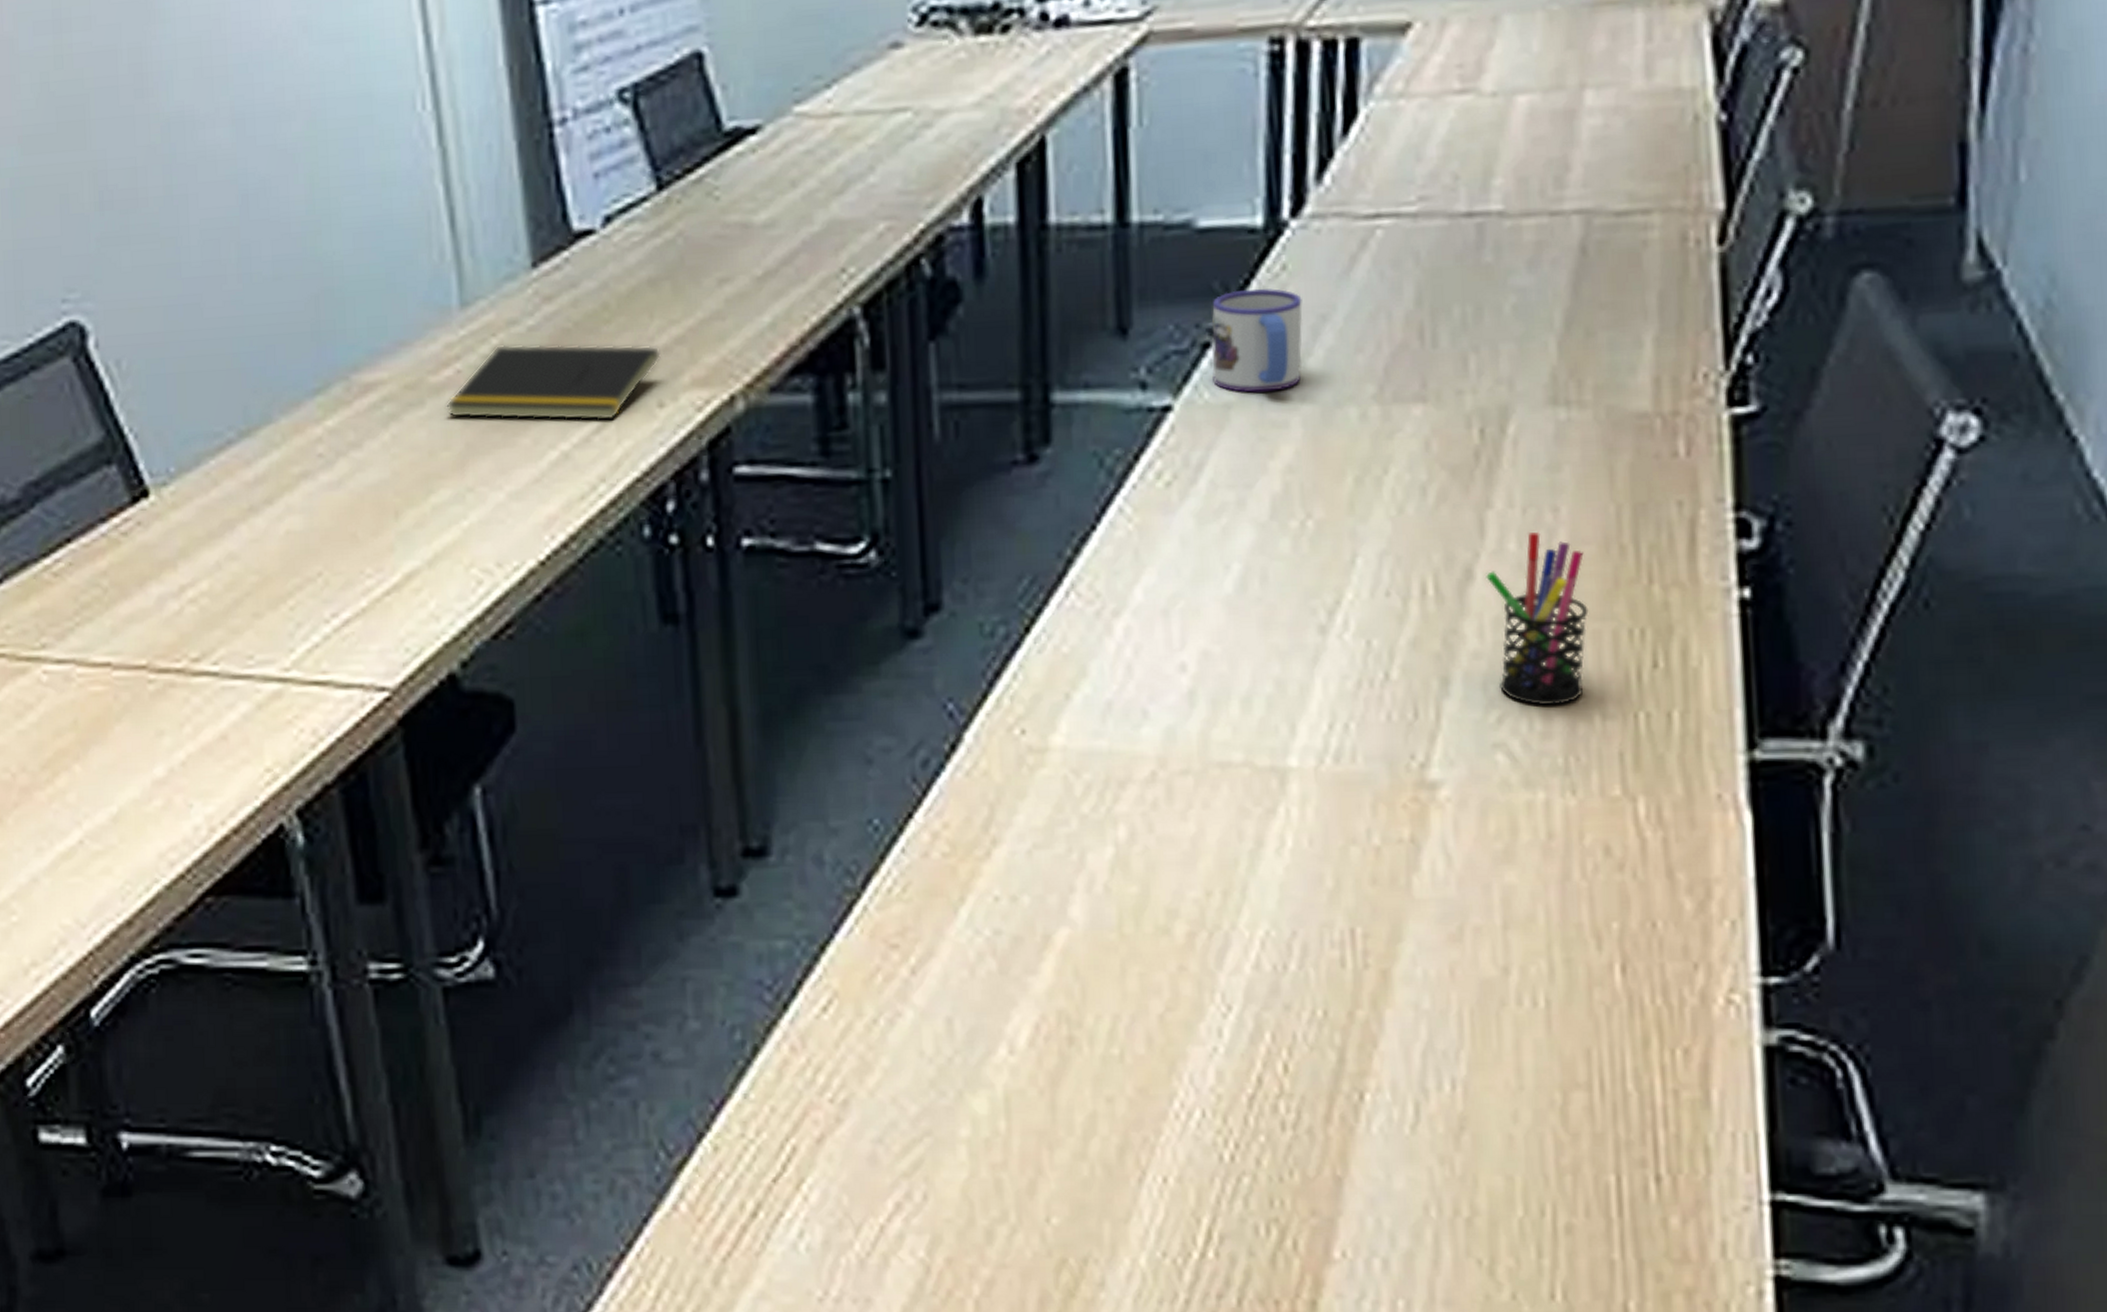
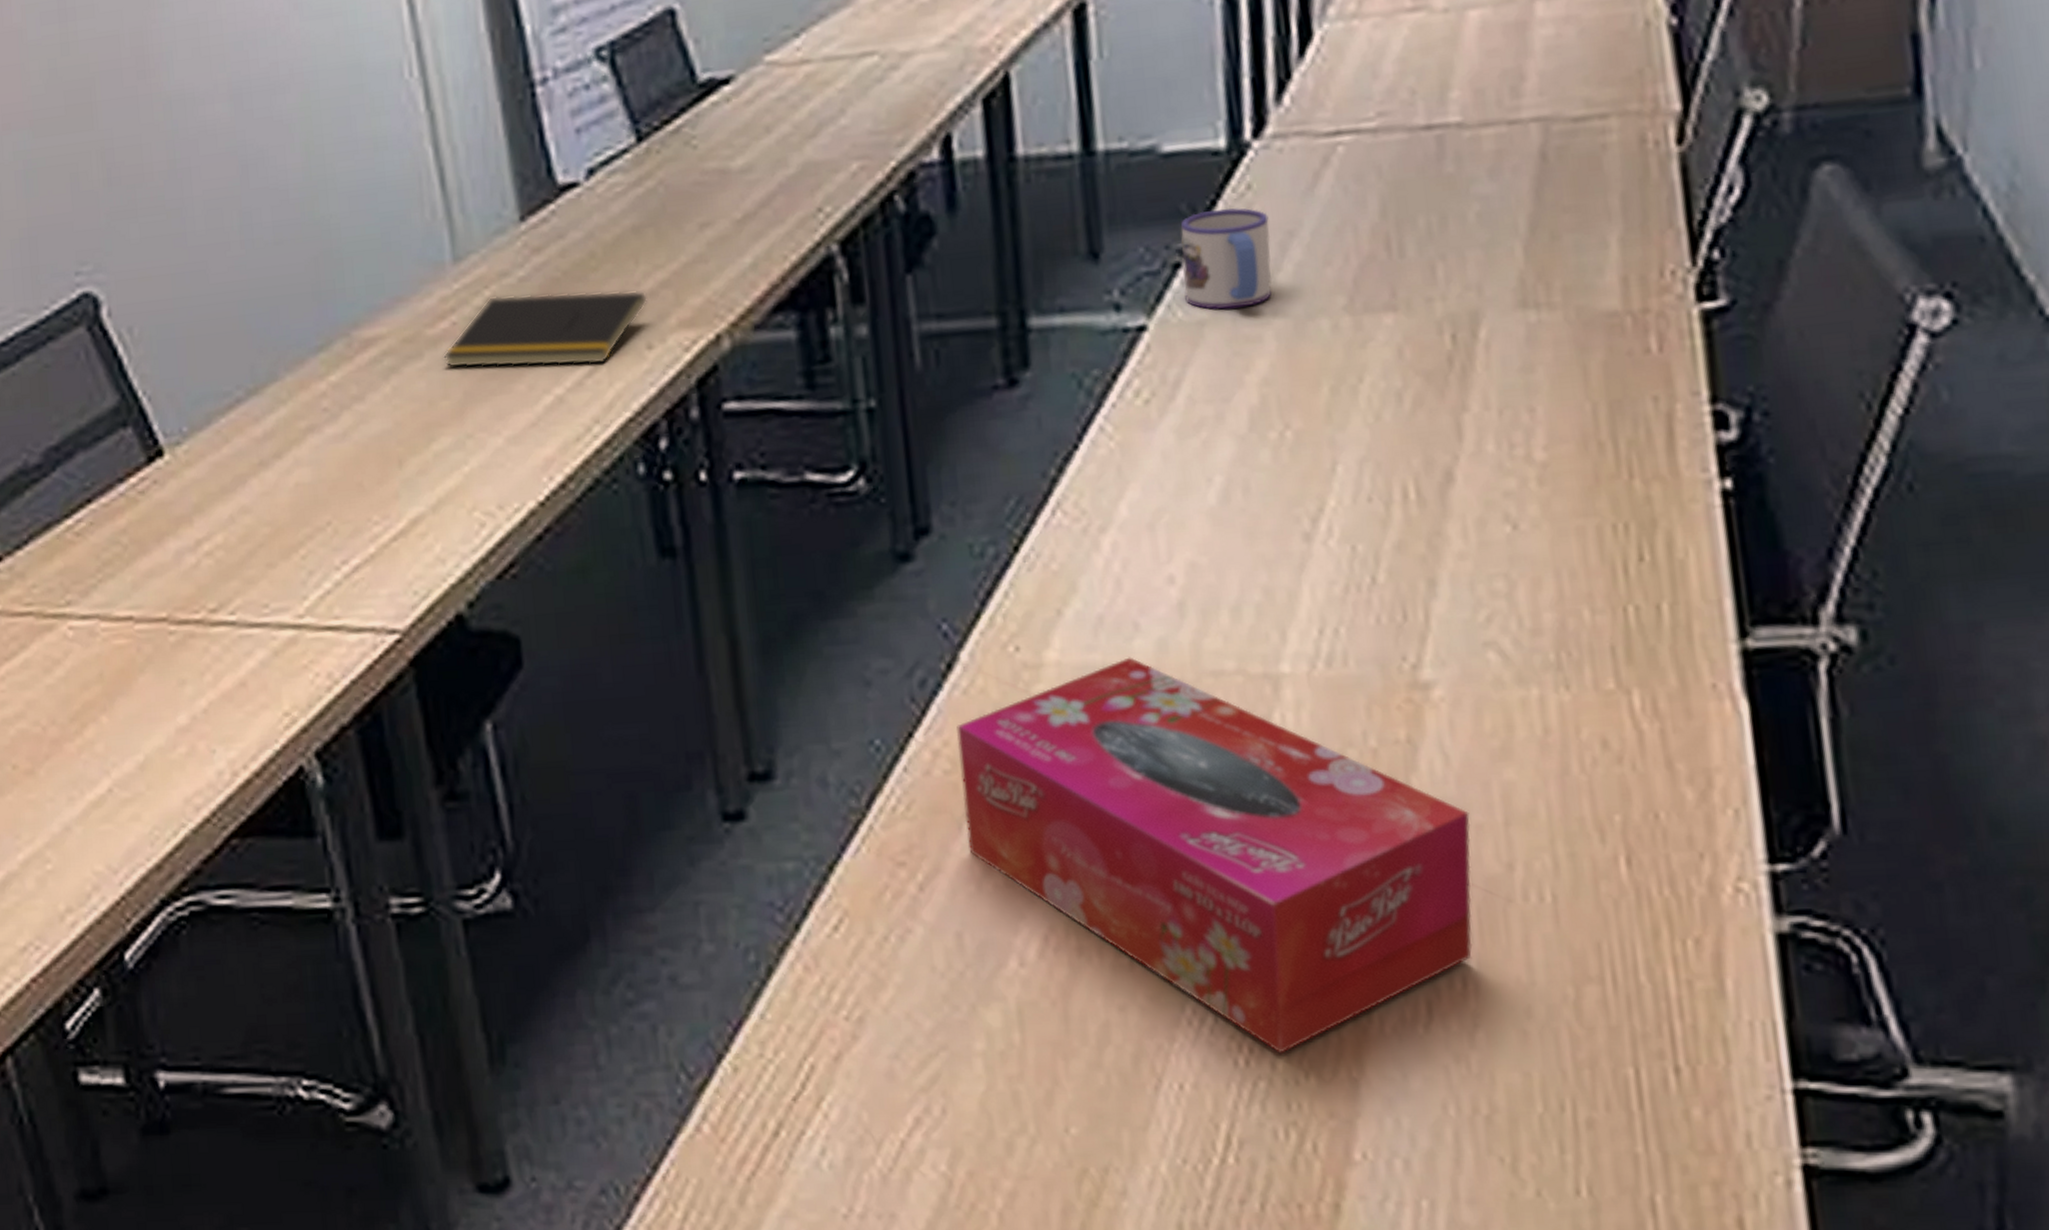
tissue box: none [958,744,1469,1150] -> present [957,657,1473,1054]
pen holder: present [1486,532,1589,706] -> none [1466,433,1571,604]

